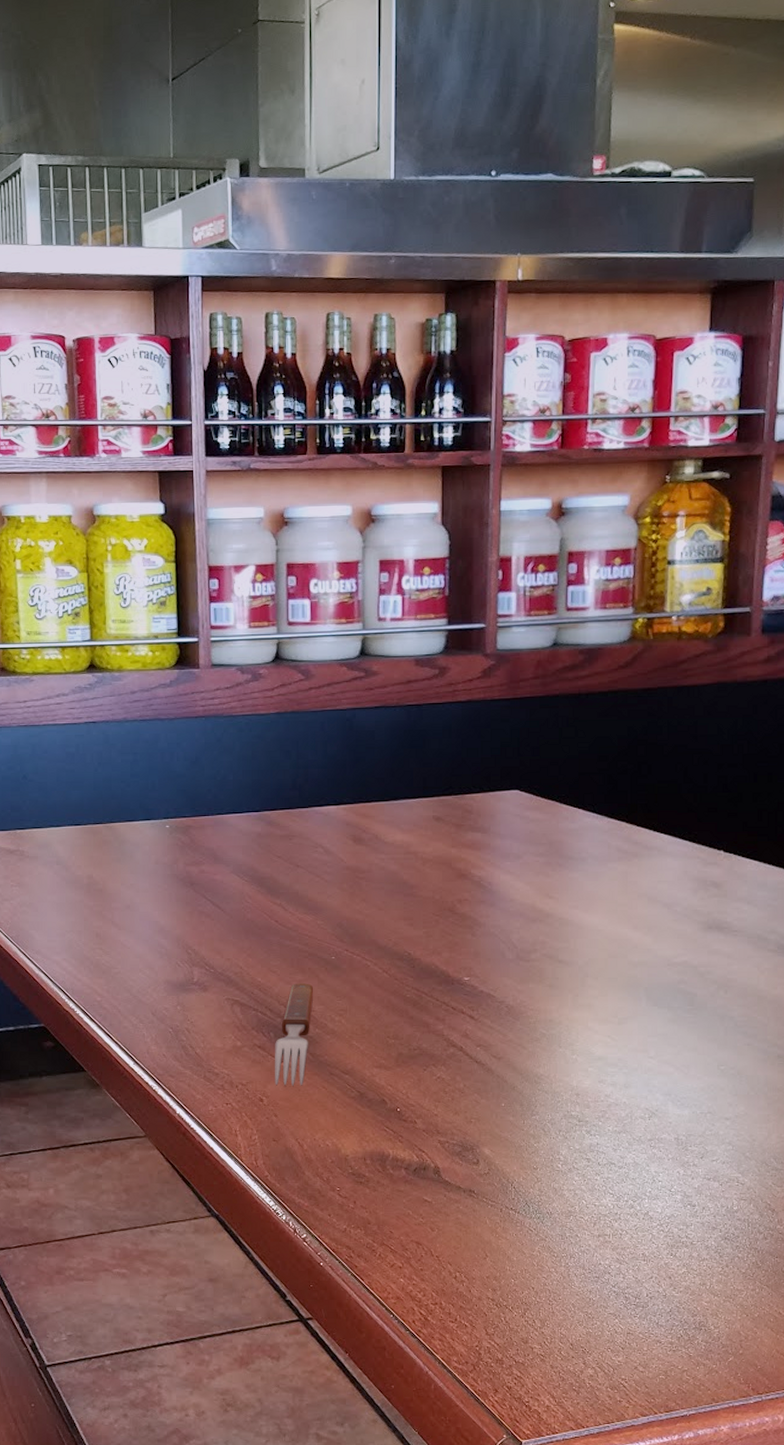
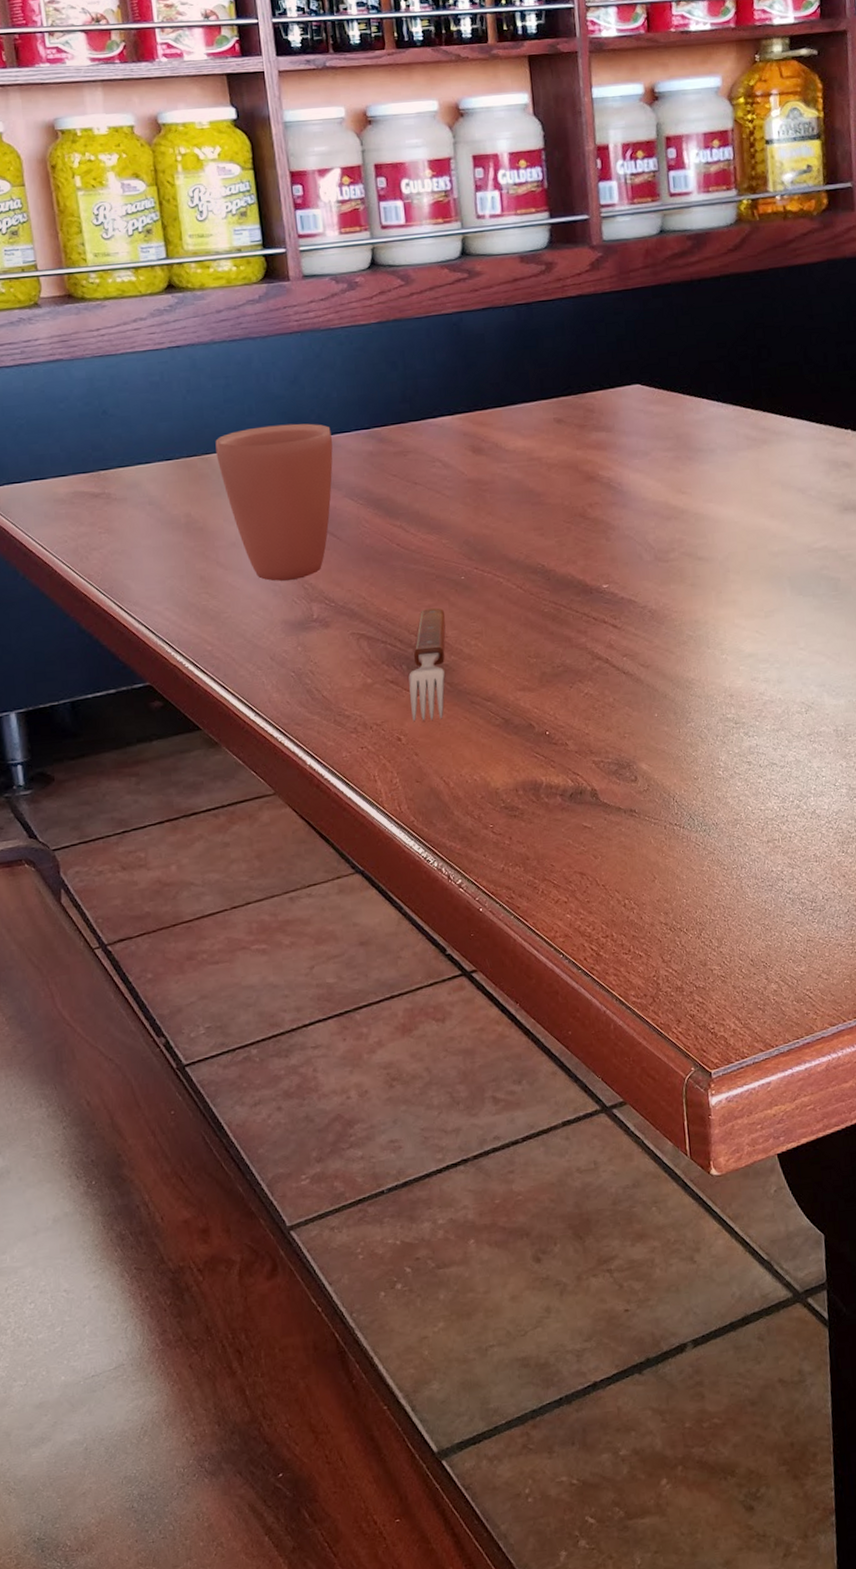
cup: none [120,801,226,944] -> present [215,423,333,581]

